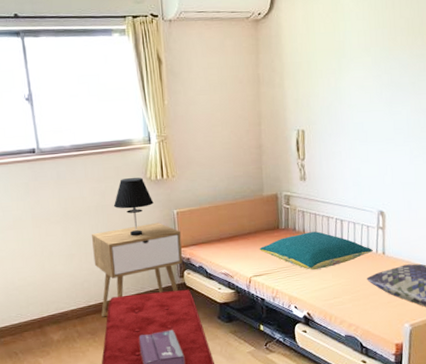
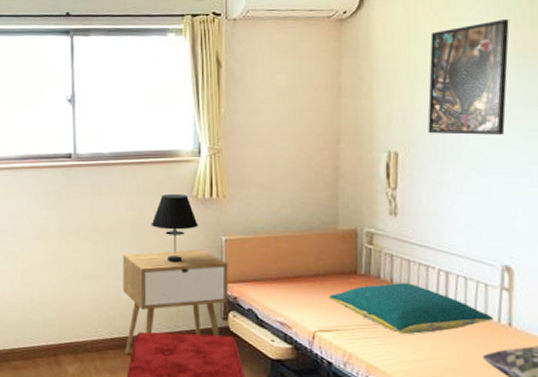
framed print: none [324,20,379,114] -> present [427,19,509,135]

